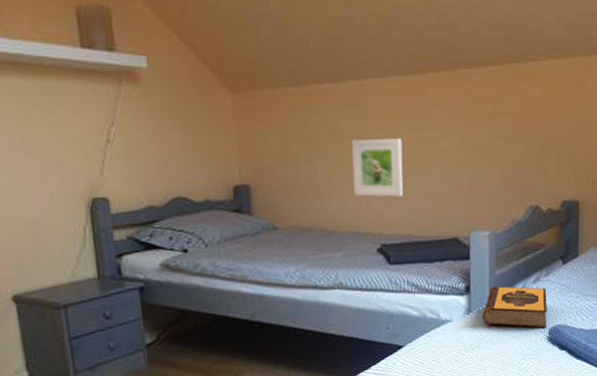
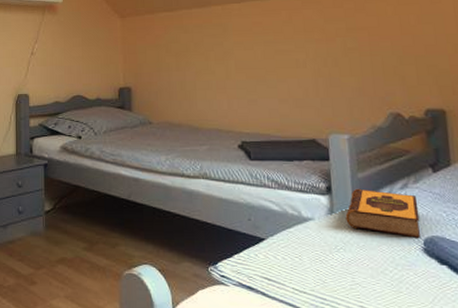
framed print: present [351,139,403,197] -> none [214,51,261,100]

